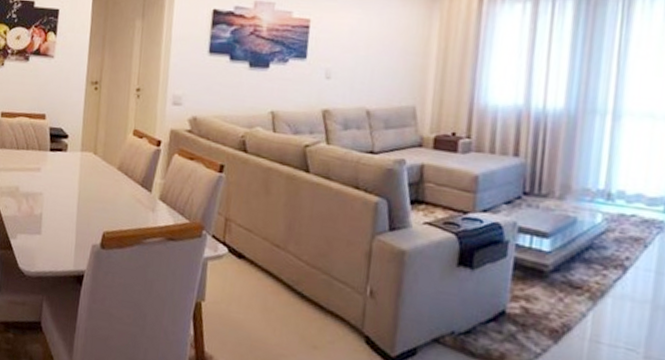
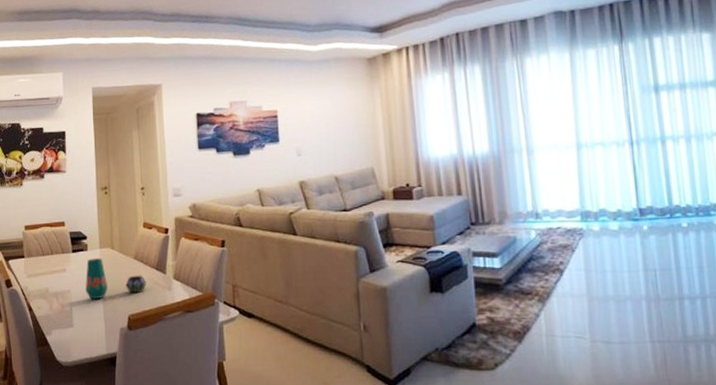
vase: none [59,161,128,210] -> present [86,257,146,300]

